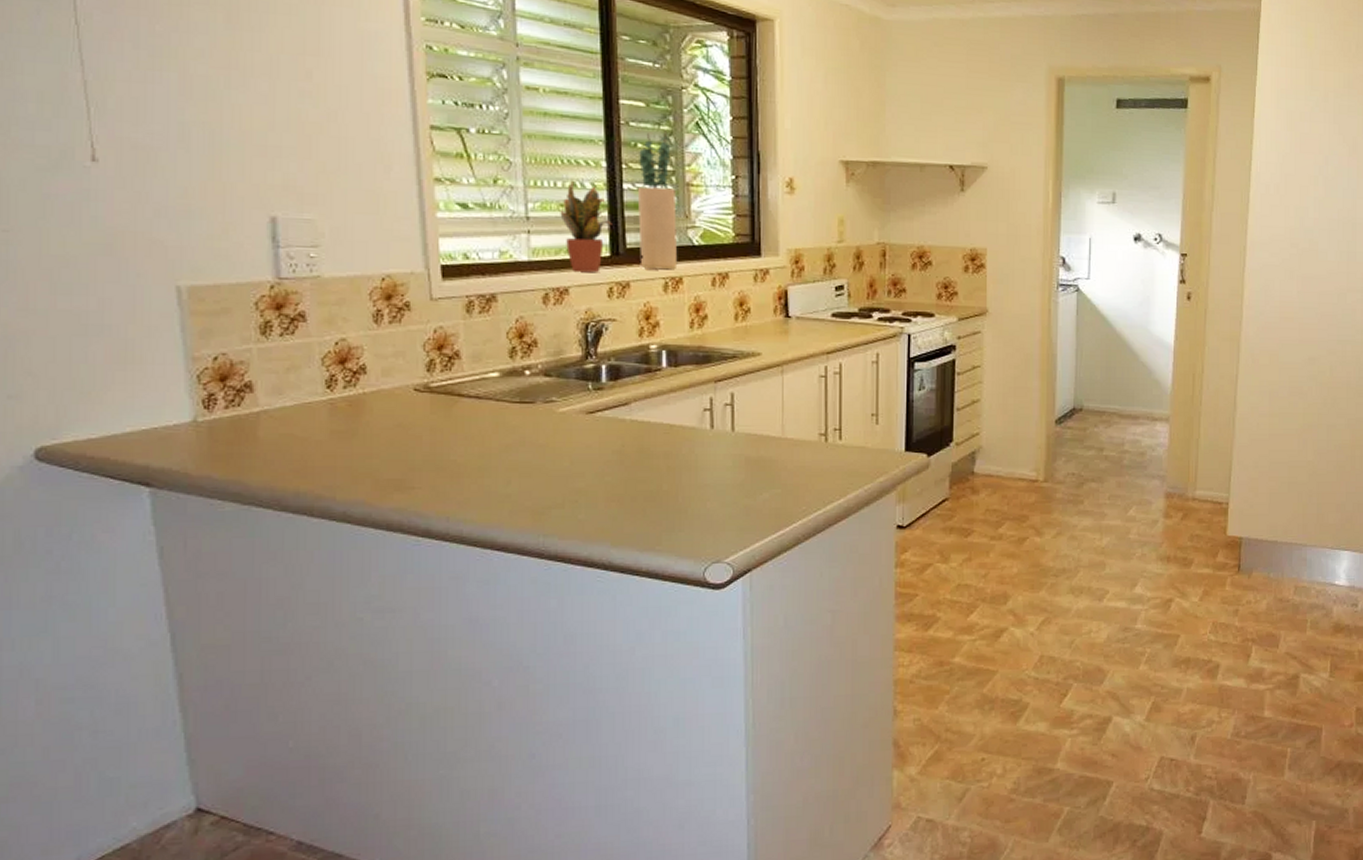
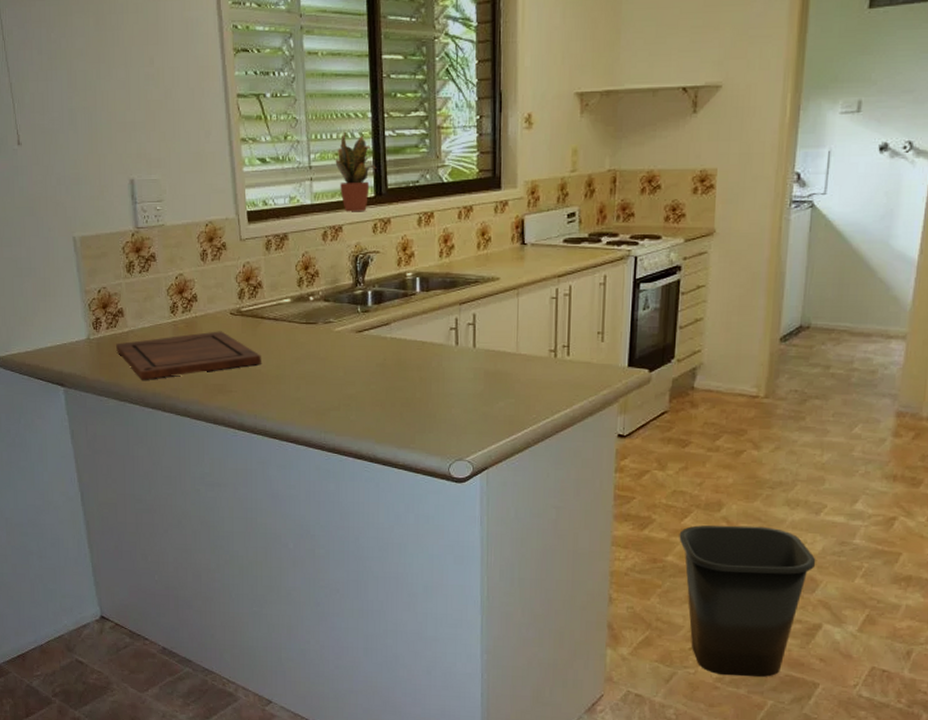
cutting board: none [239,411,457,476] -> present [116,331,261,380]
vase: present [637,129,678,270] -> none [396,78,430,206]
waste bin: none [966,617,1102,785] -> present [679,524,816,677]

